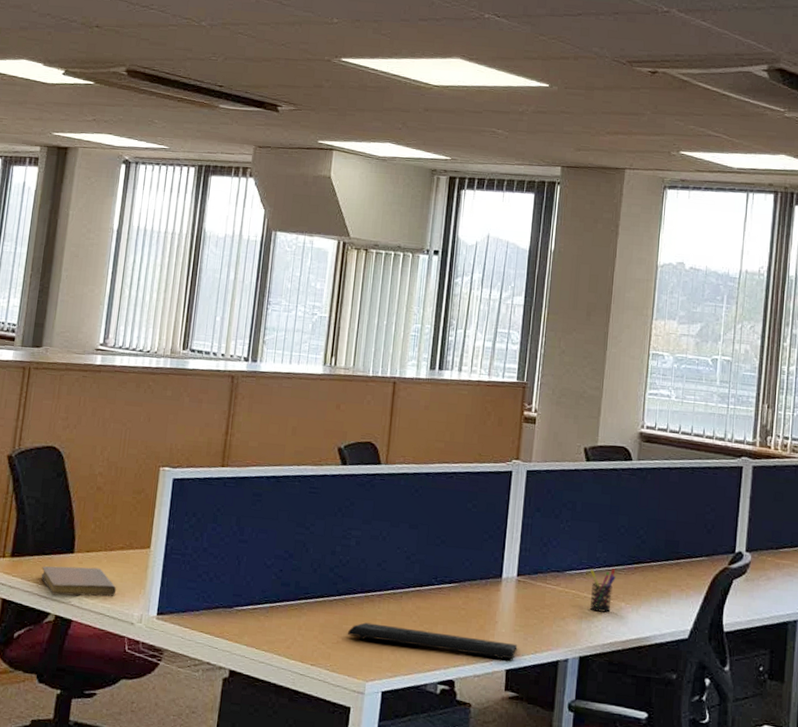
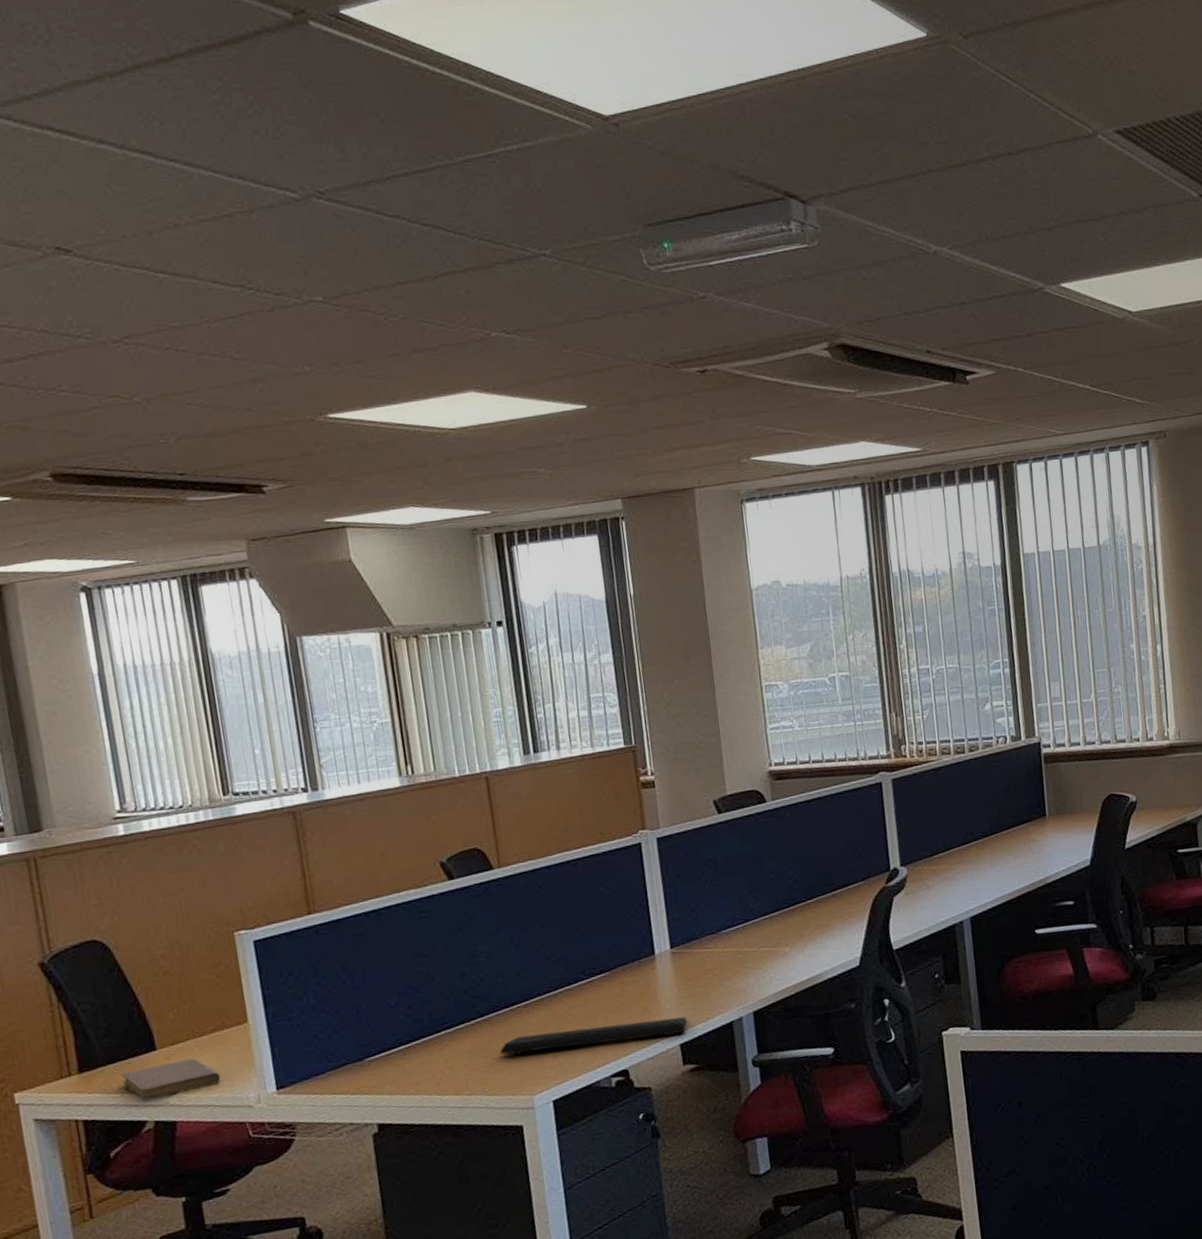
pen holder: present [589,568,616,613] -> none [745,916,776,963]

